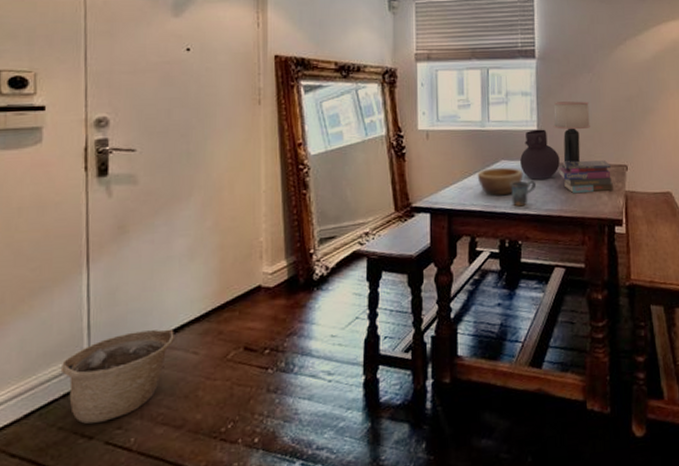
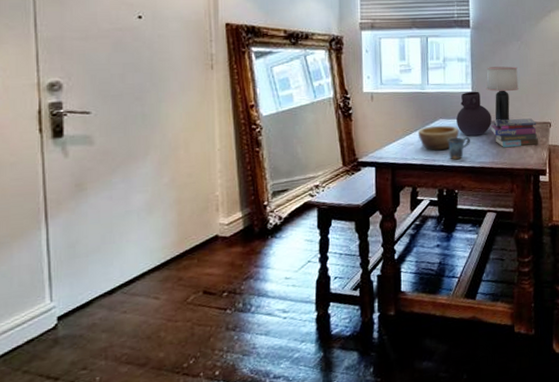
basket: present [60,329,174,424] -> none [23,277,135,367]

